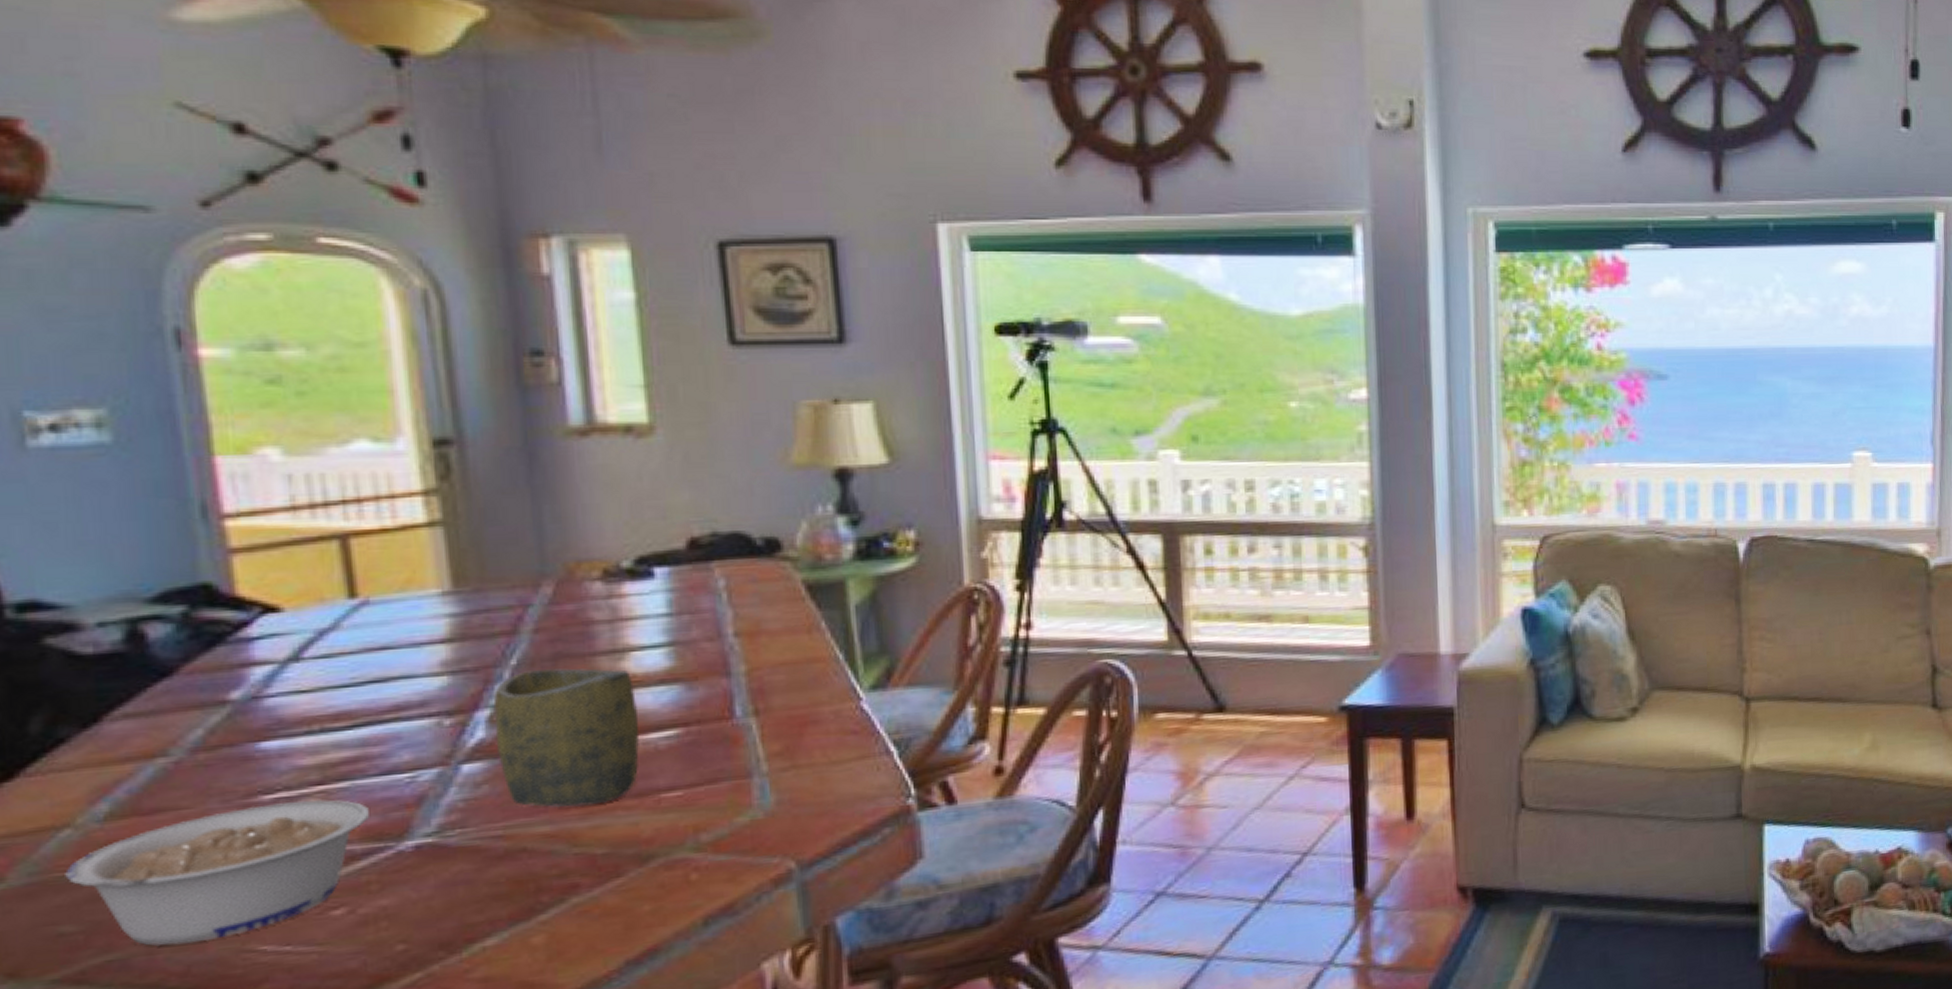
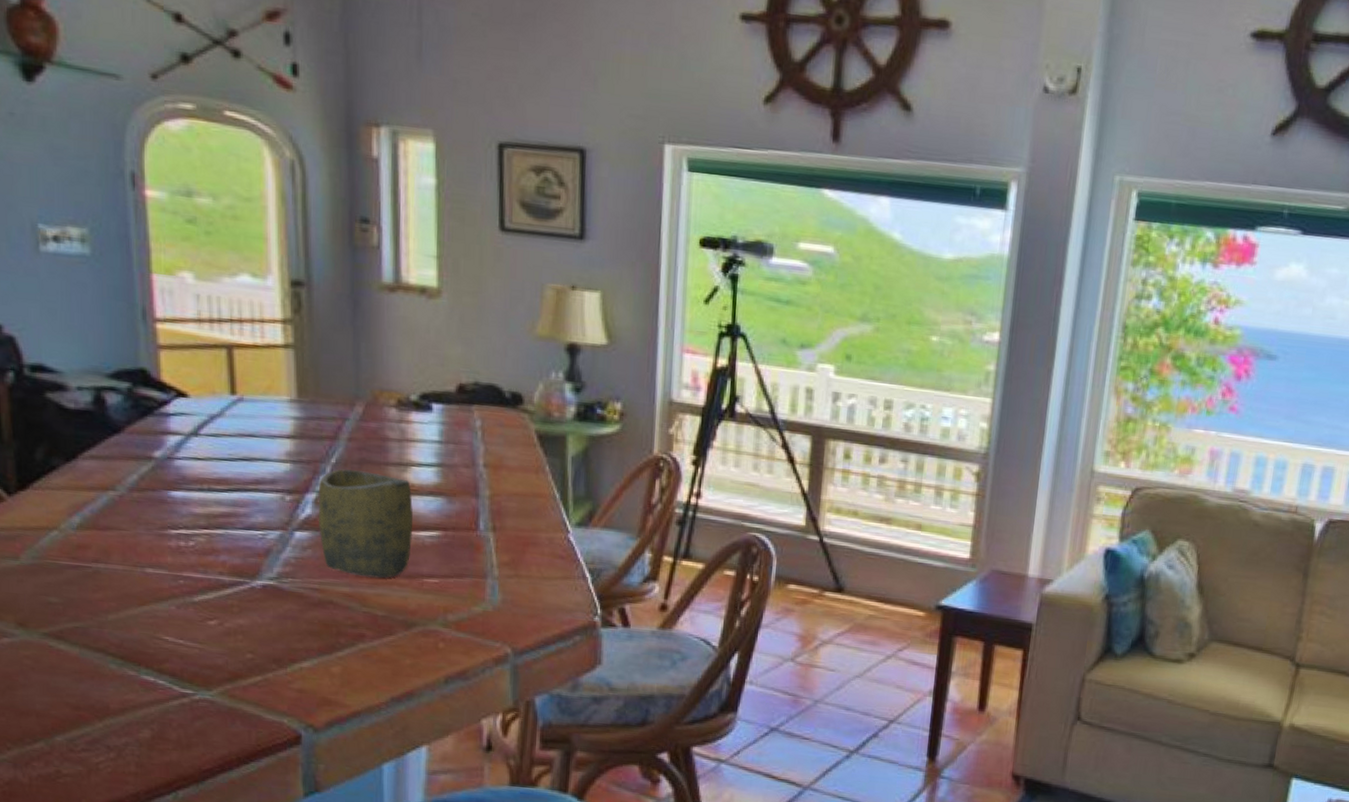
legume: present [65,799,371,946] -> none [53,536,236,626]

